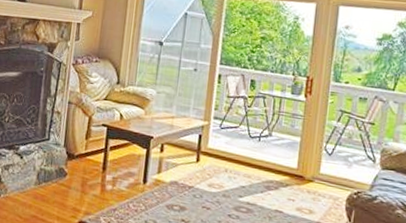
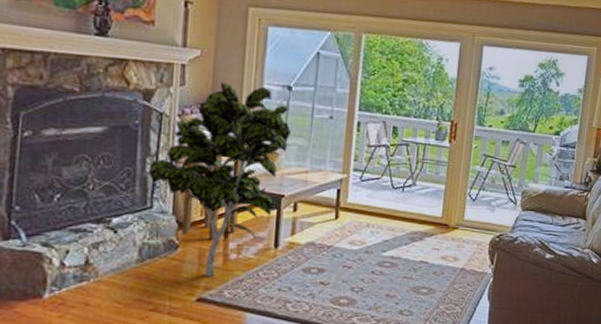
indoor plant: none [48,38,161,204] -> present [148,82,291,277]
stool: none [70,98,120,171] -> present [182,155,242,240]

